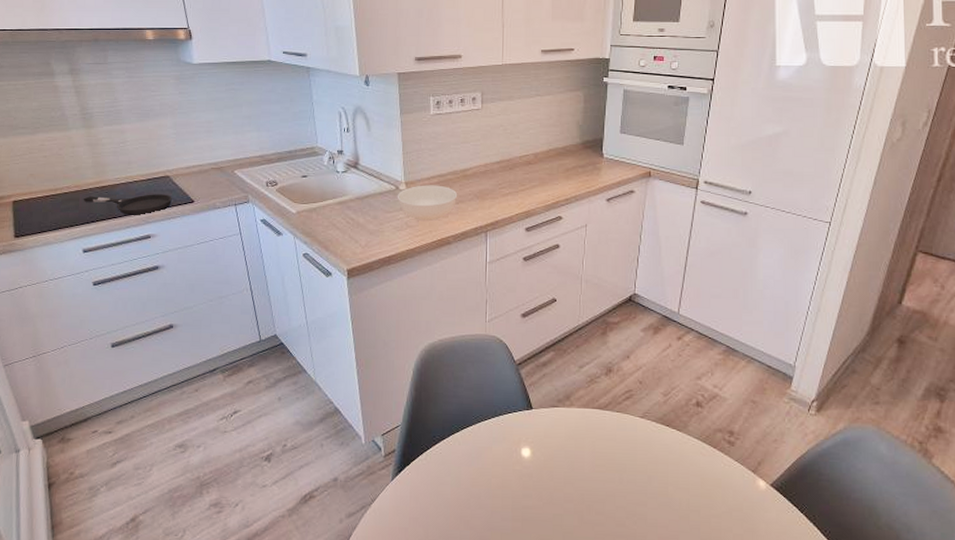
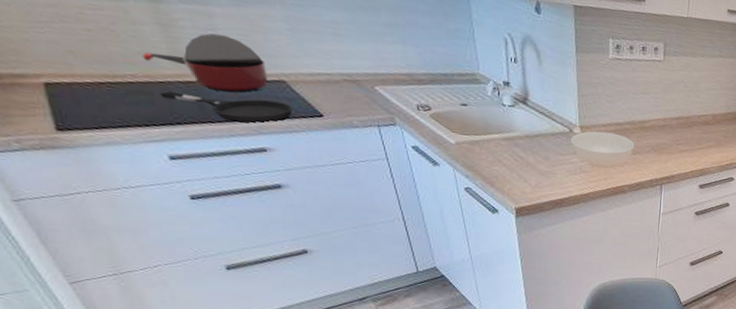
saucepan: none [76,146,157,191] -> present [143,33,268,93]

